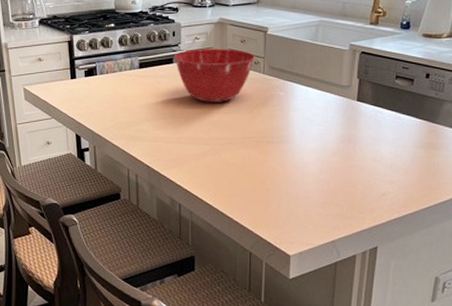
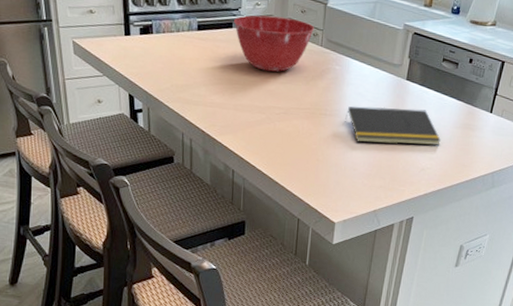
notepad: none [292,130,401,169] -> present [344,106,441,145]

